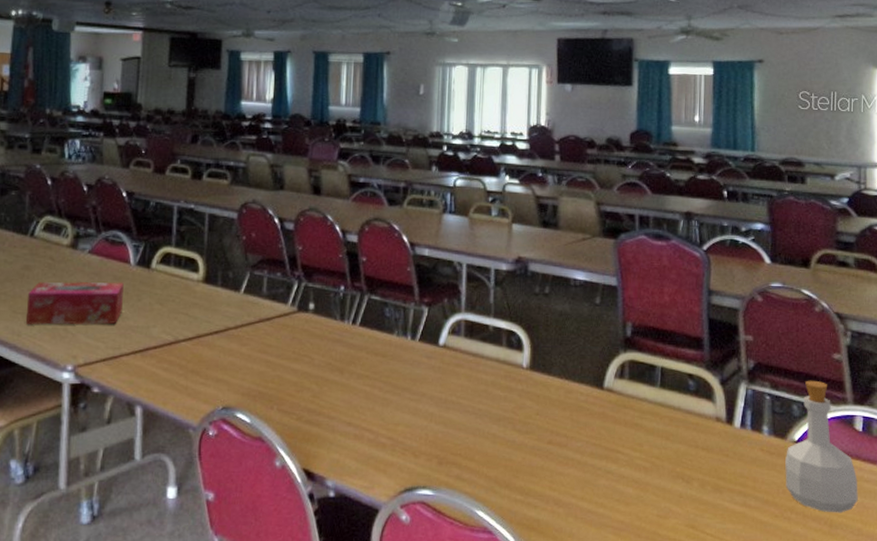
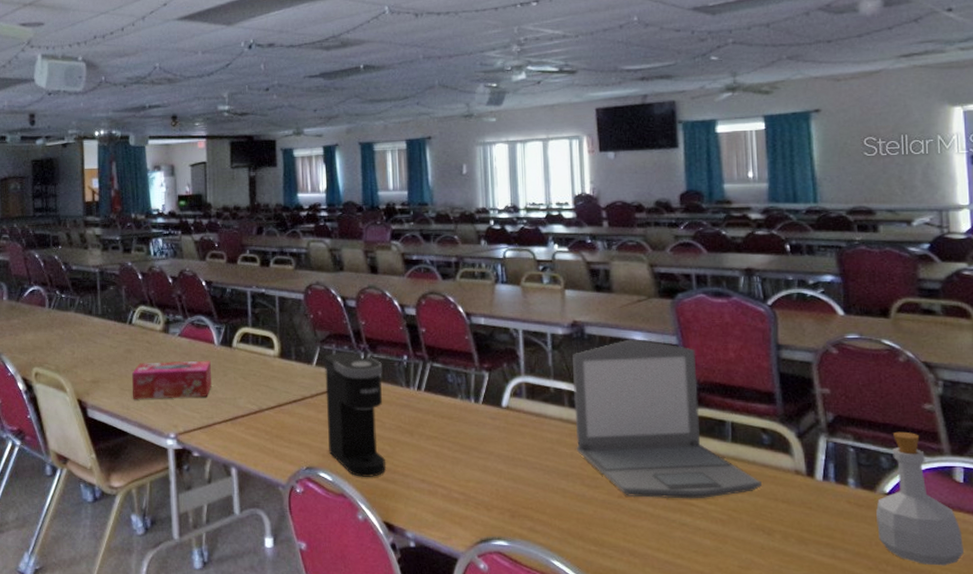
coffee maker: none [249,280,317,419] -> present [324,353,387,477]
laptop: none [510,279,685,446] -> present [572,339,762,499]

